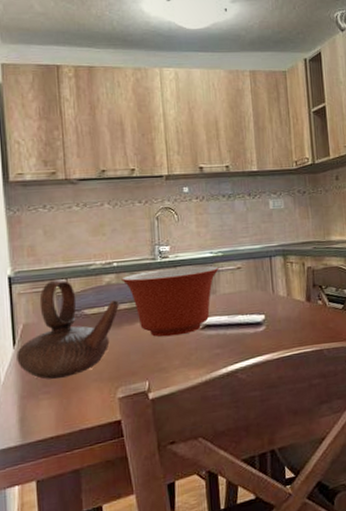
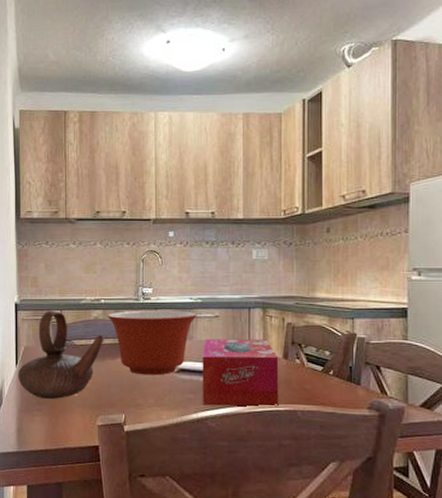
tissue box: none [227,285,306,359] -> present [202,338,279,407]

